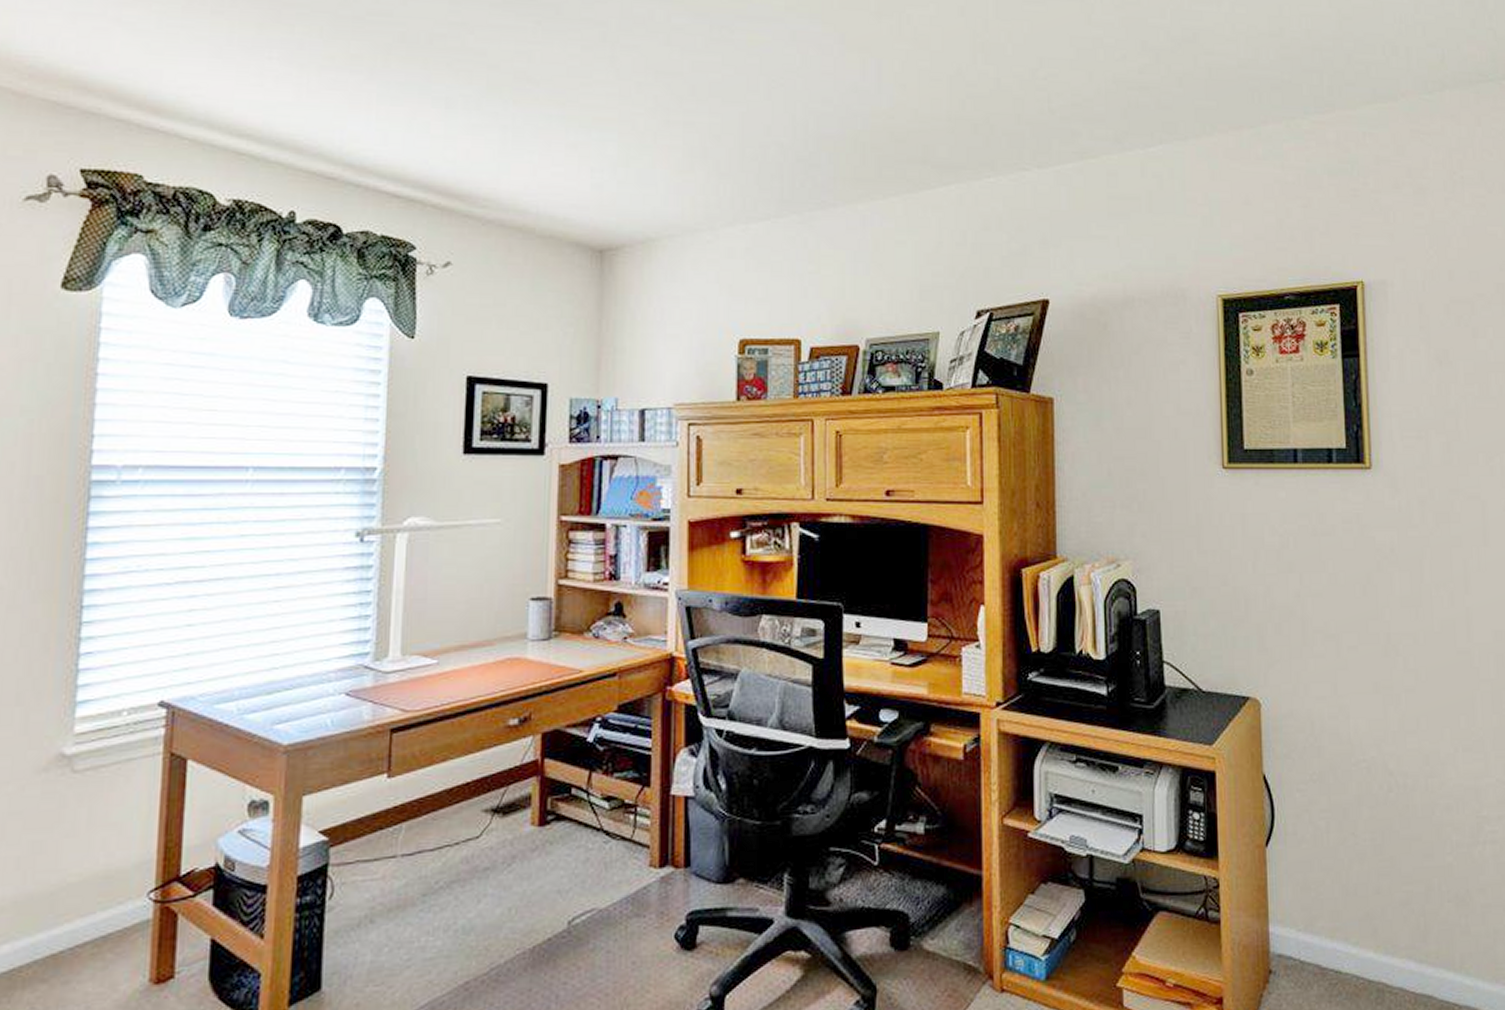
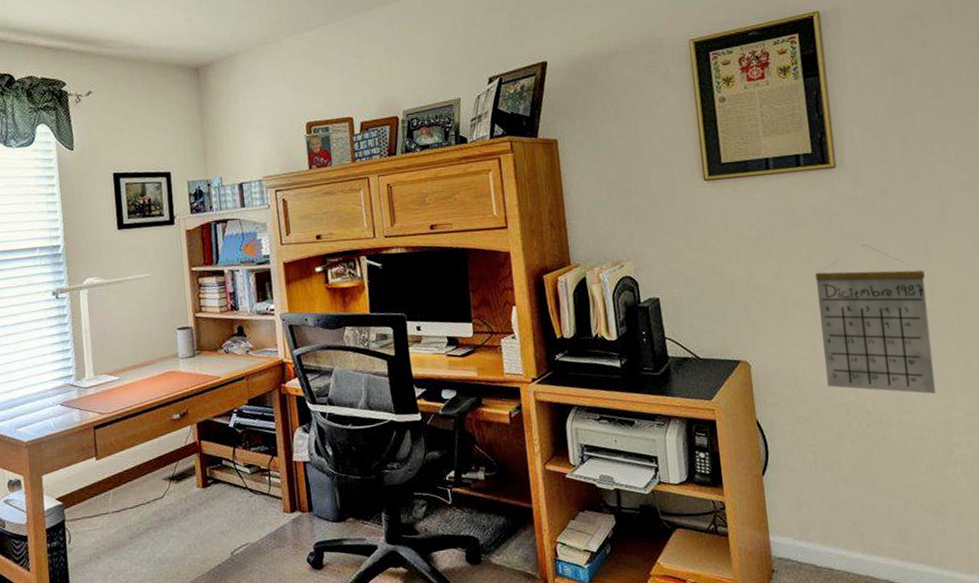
calendar: none [1341,564,1467,754] -> present [815,244,936,394]

